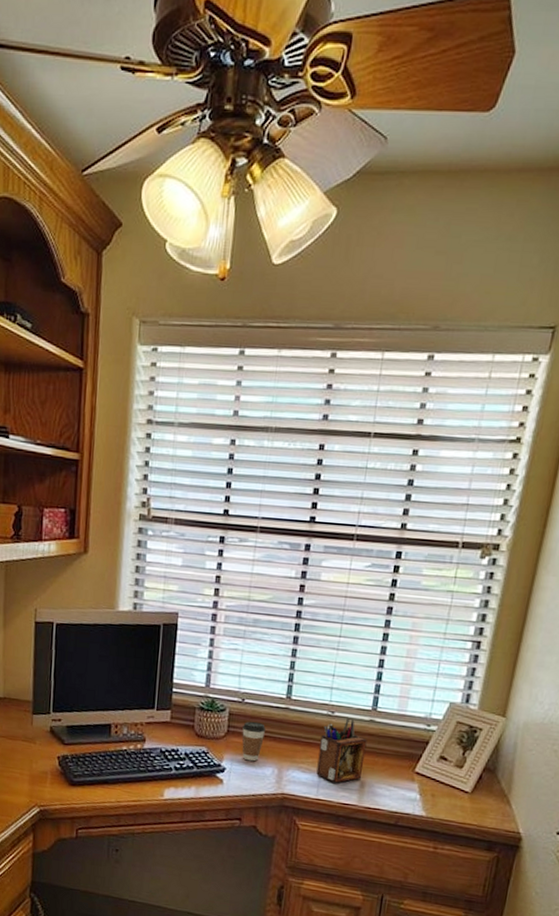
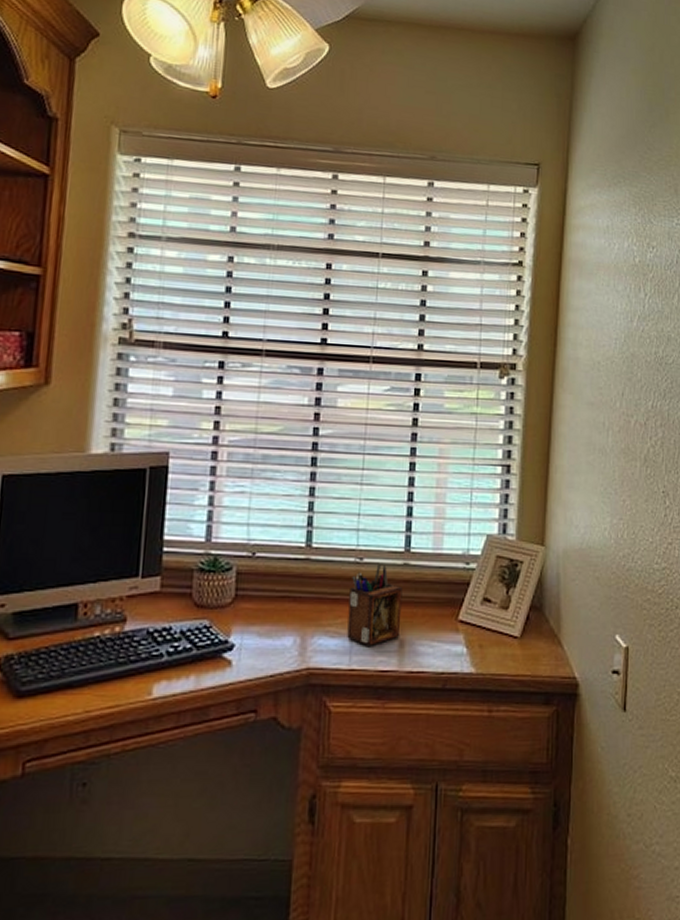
coffee cup: present [242,721,266,762] -> none [253,579,283,631]

